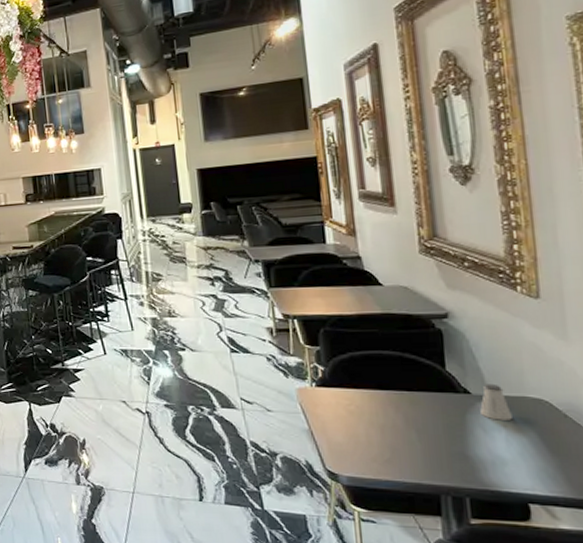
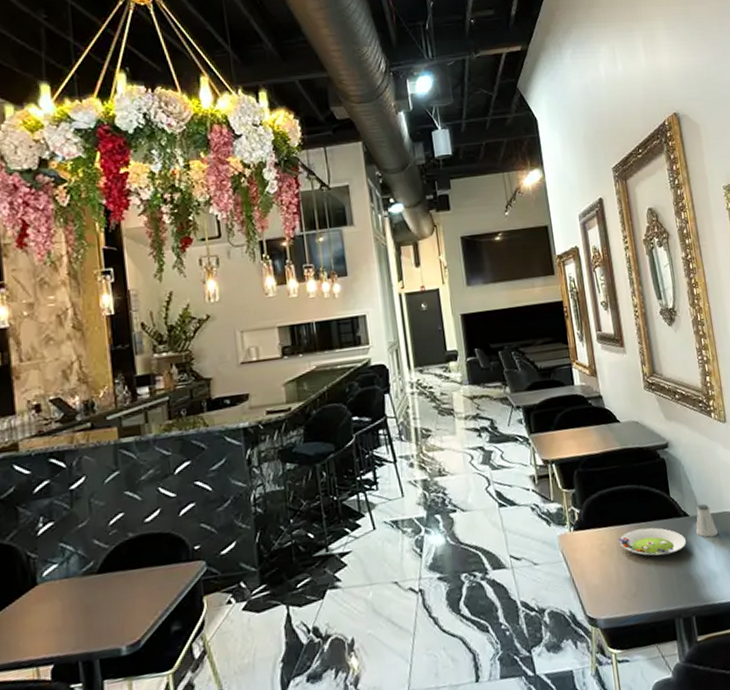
salad plate: none [371,397,465,429] -> present [618,527,687,556]

